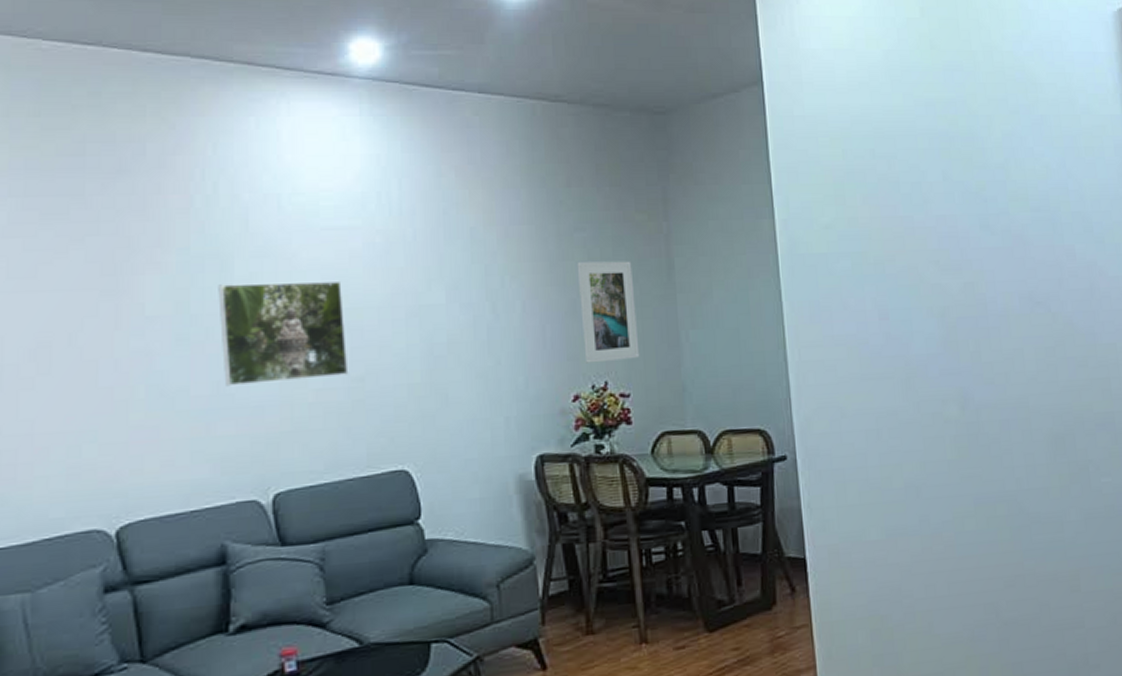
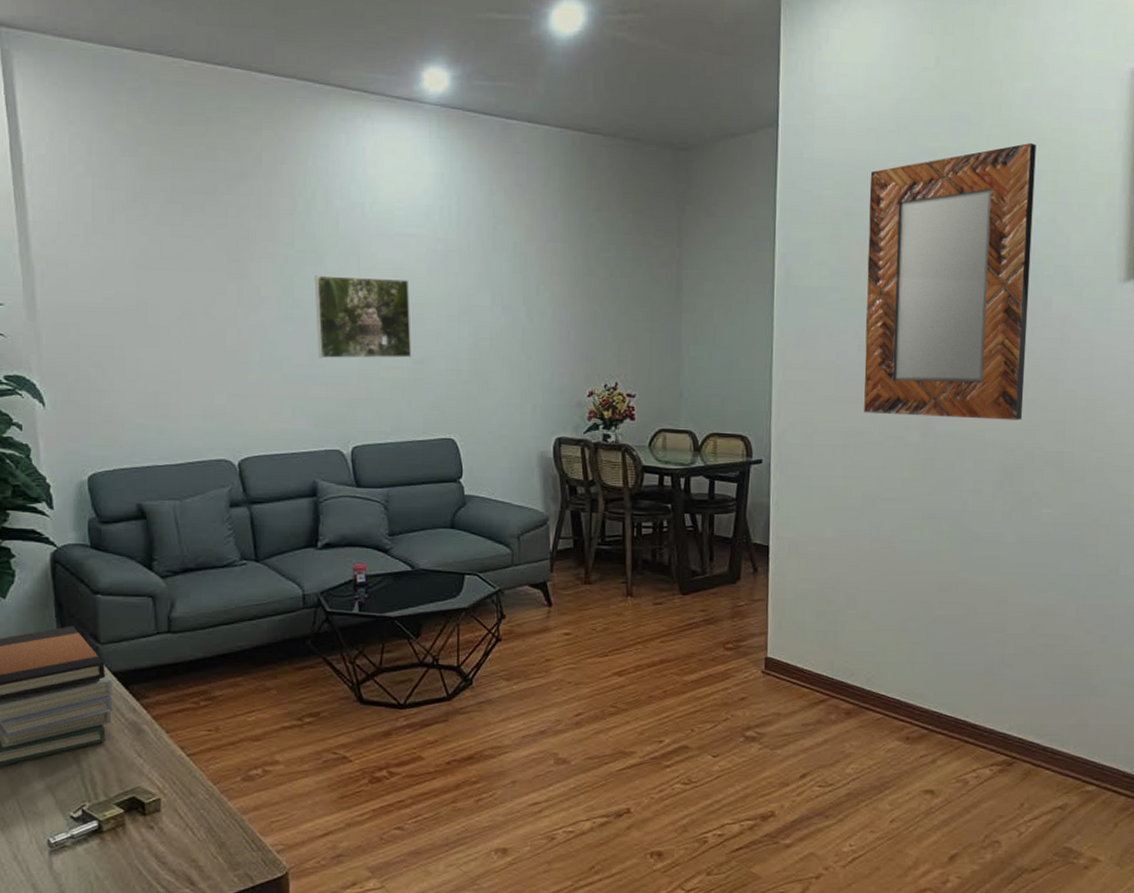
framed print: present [577,261,640,363] -> none [600,279,647,366]
home mirror: none [867,89,1065,390] -> present [864,143,1036,420]

